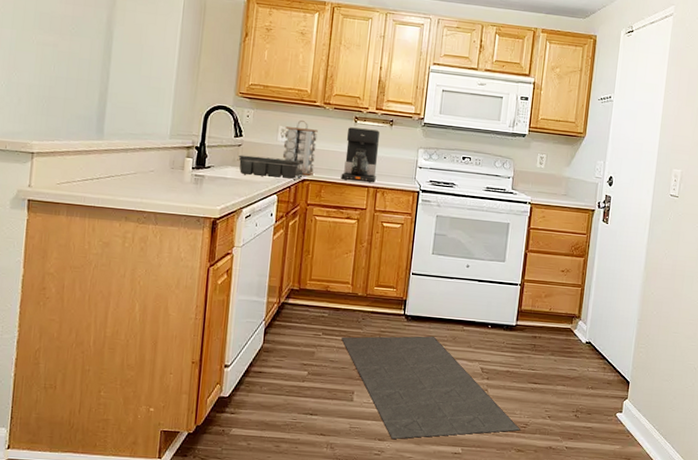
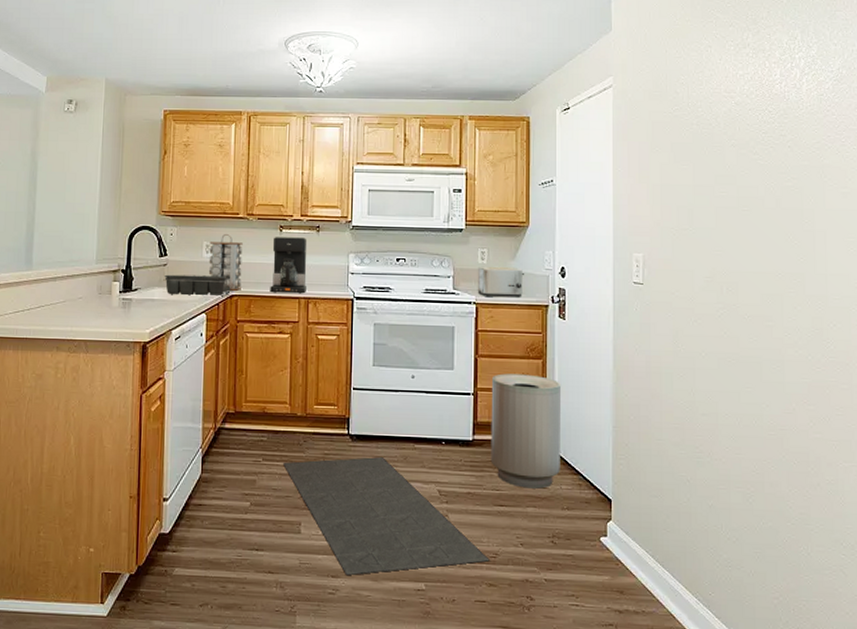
trash can: none [529,268,598,370] -> present [490,373,562,489]
toaster: none [533,169,576,202] -> present [477,266,524,299]

